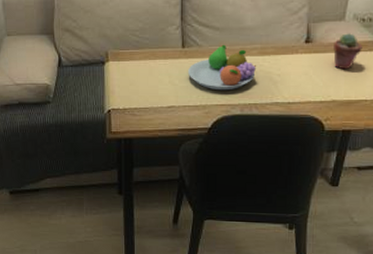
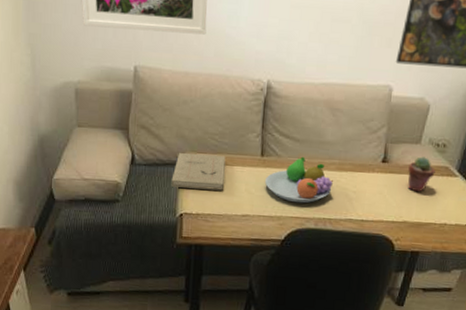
book: none [97,50,148,85] -> present [171,152,226,191]

